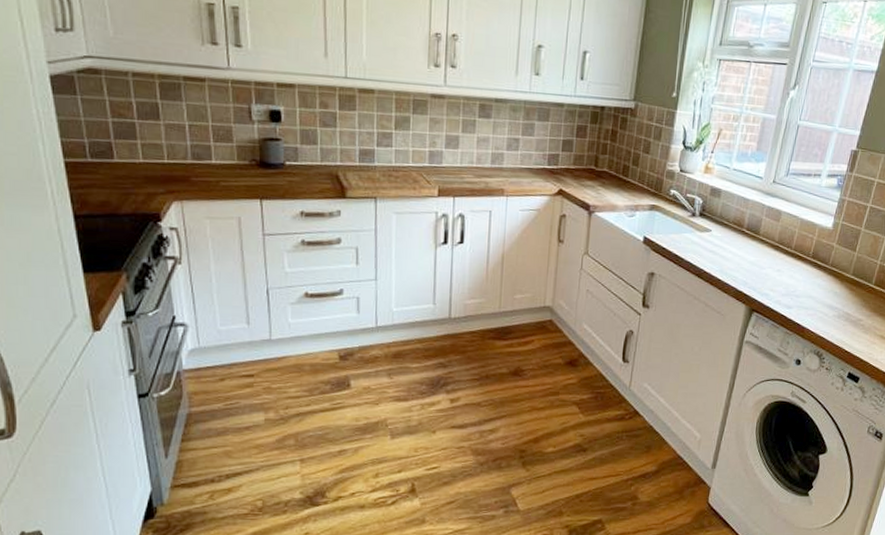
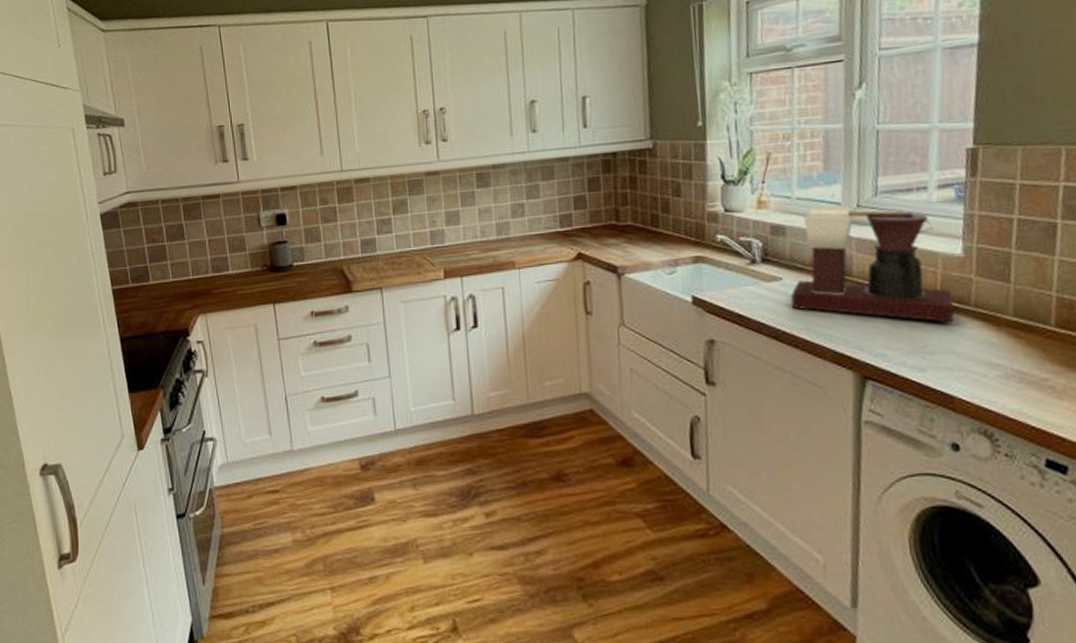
coffee maker: none [713,178,819,276] -> present [790,206,955,323]

